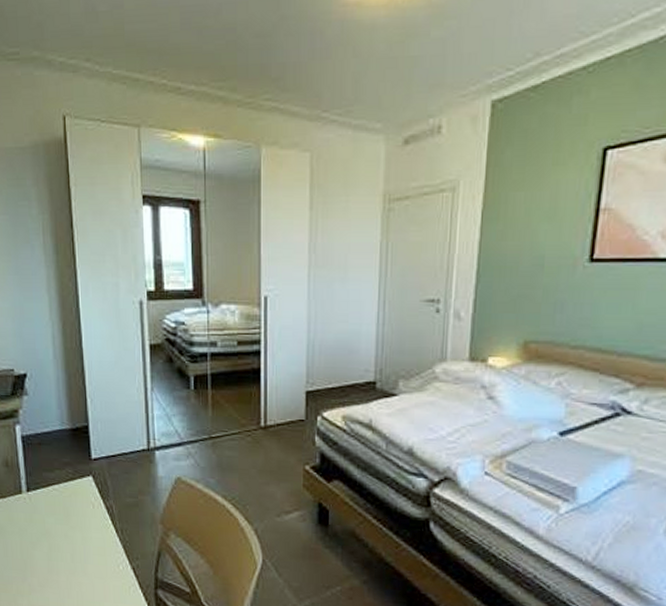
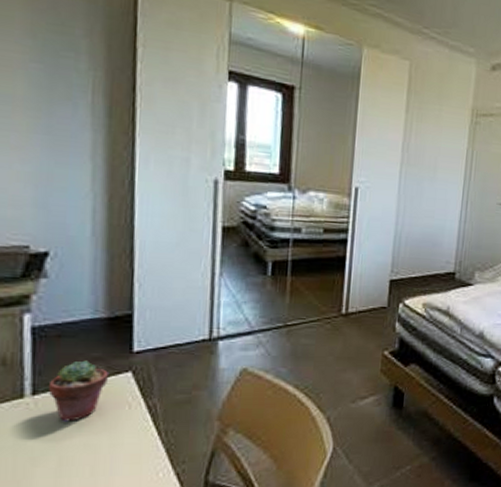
potted succulent: none [36,465,77,515] -> present [48,360,110,422]

